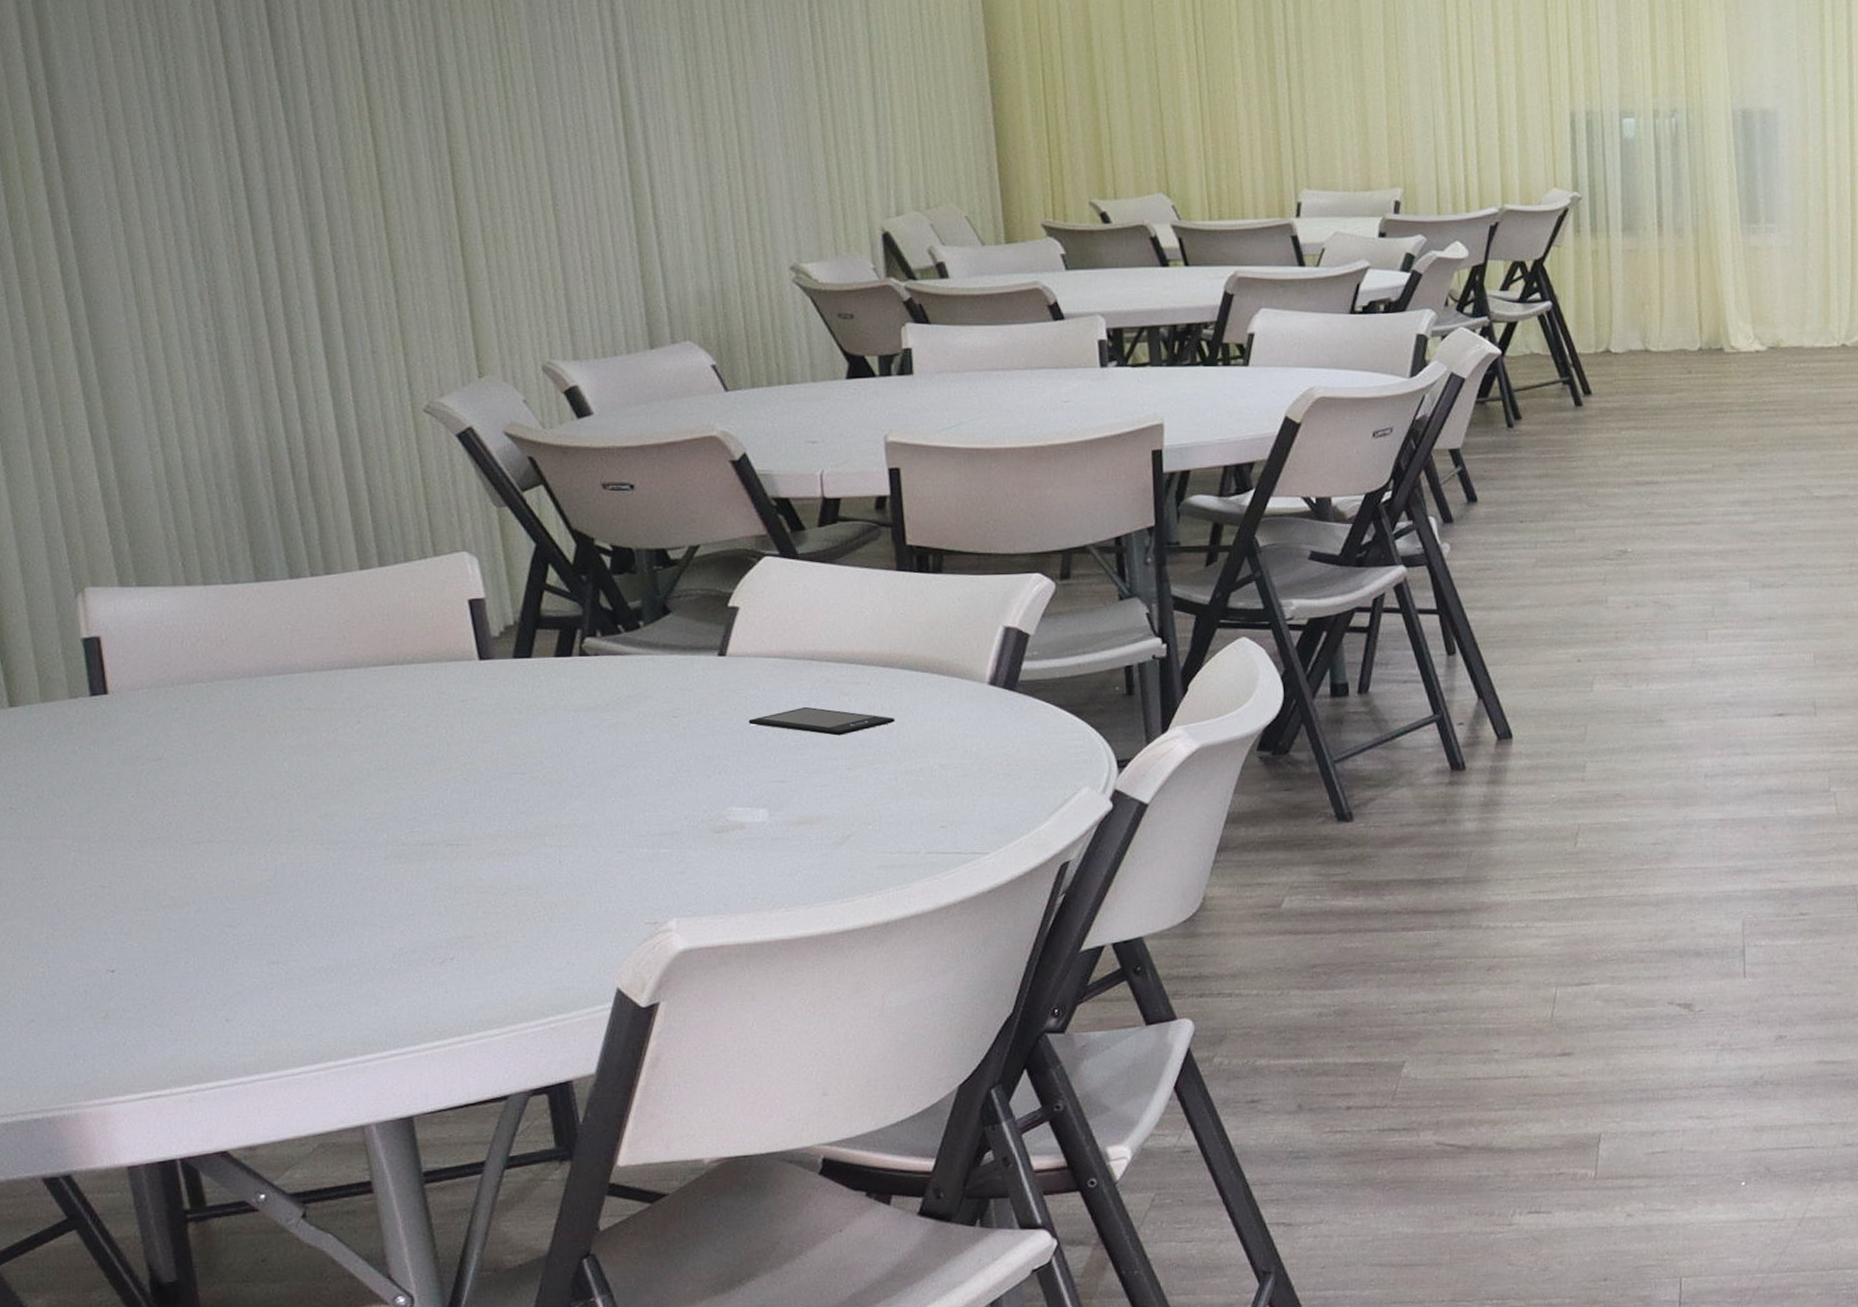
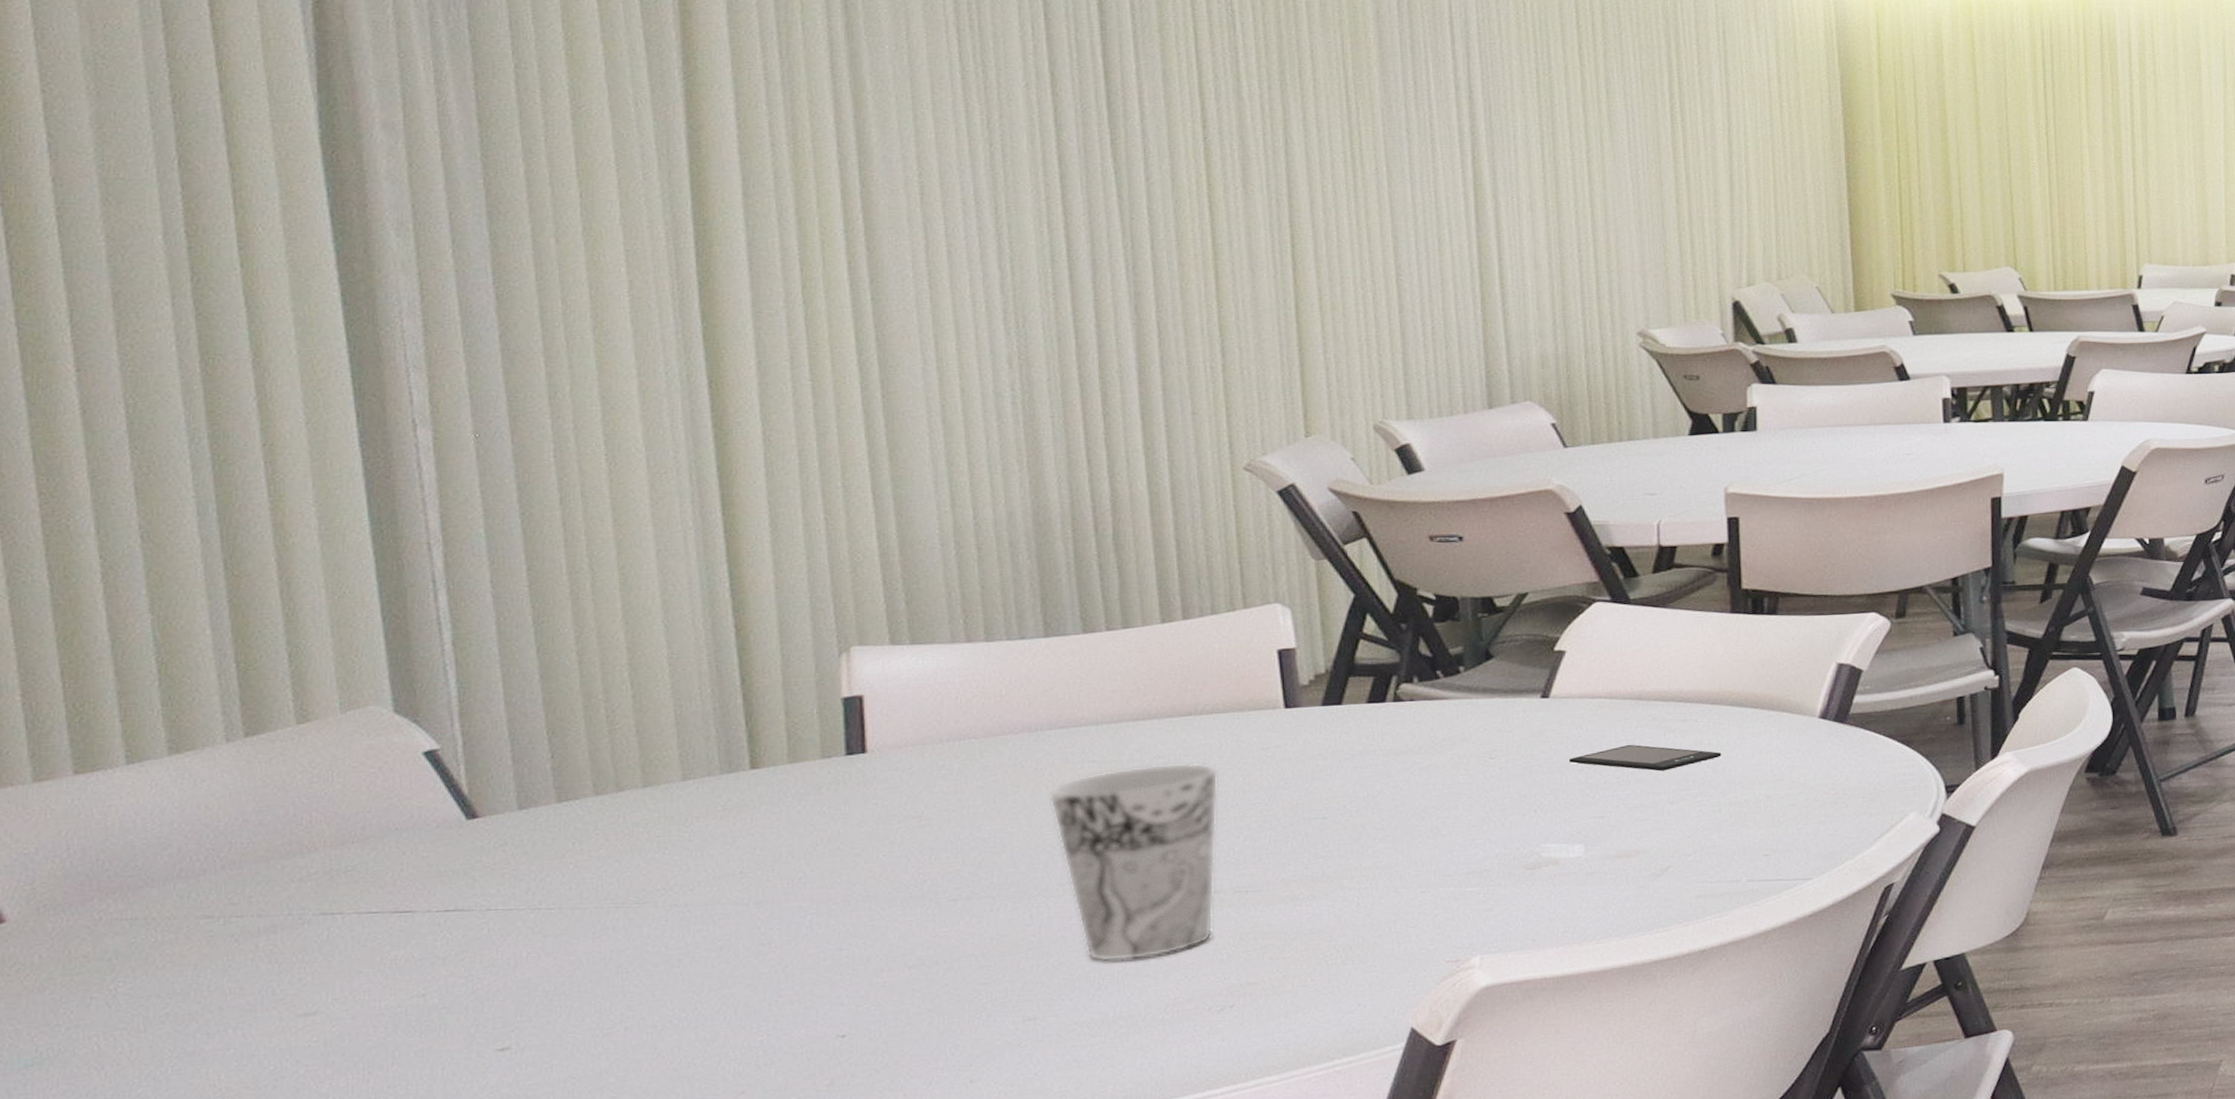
cup: none [271,713,430,910] -> present [1048,762,1218,962]

